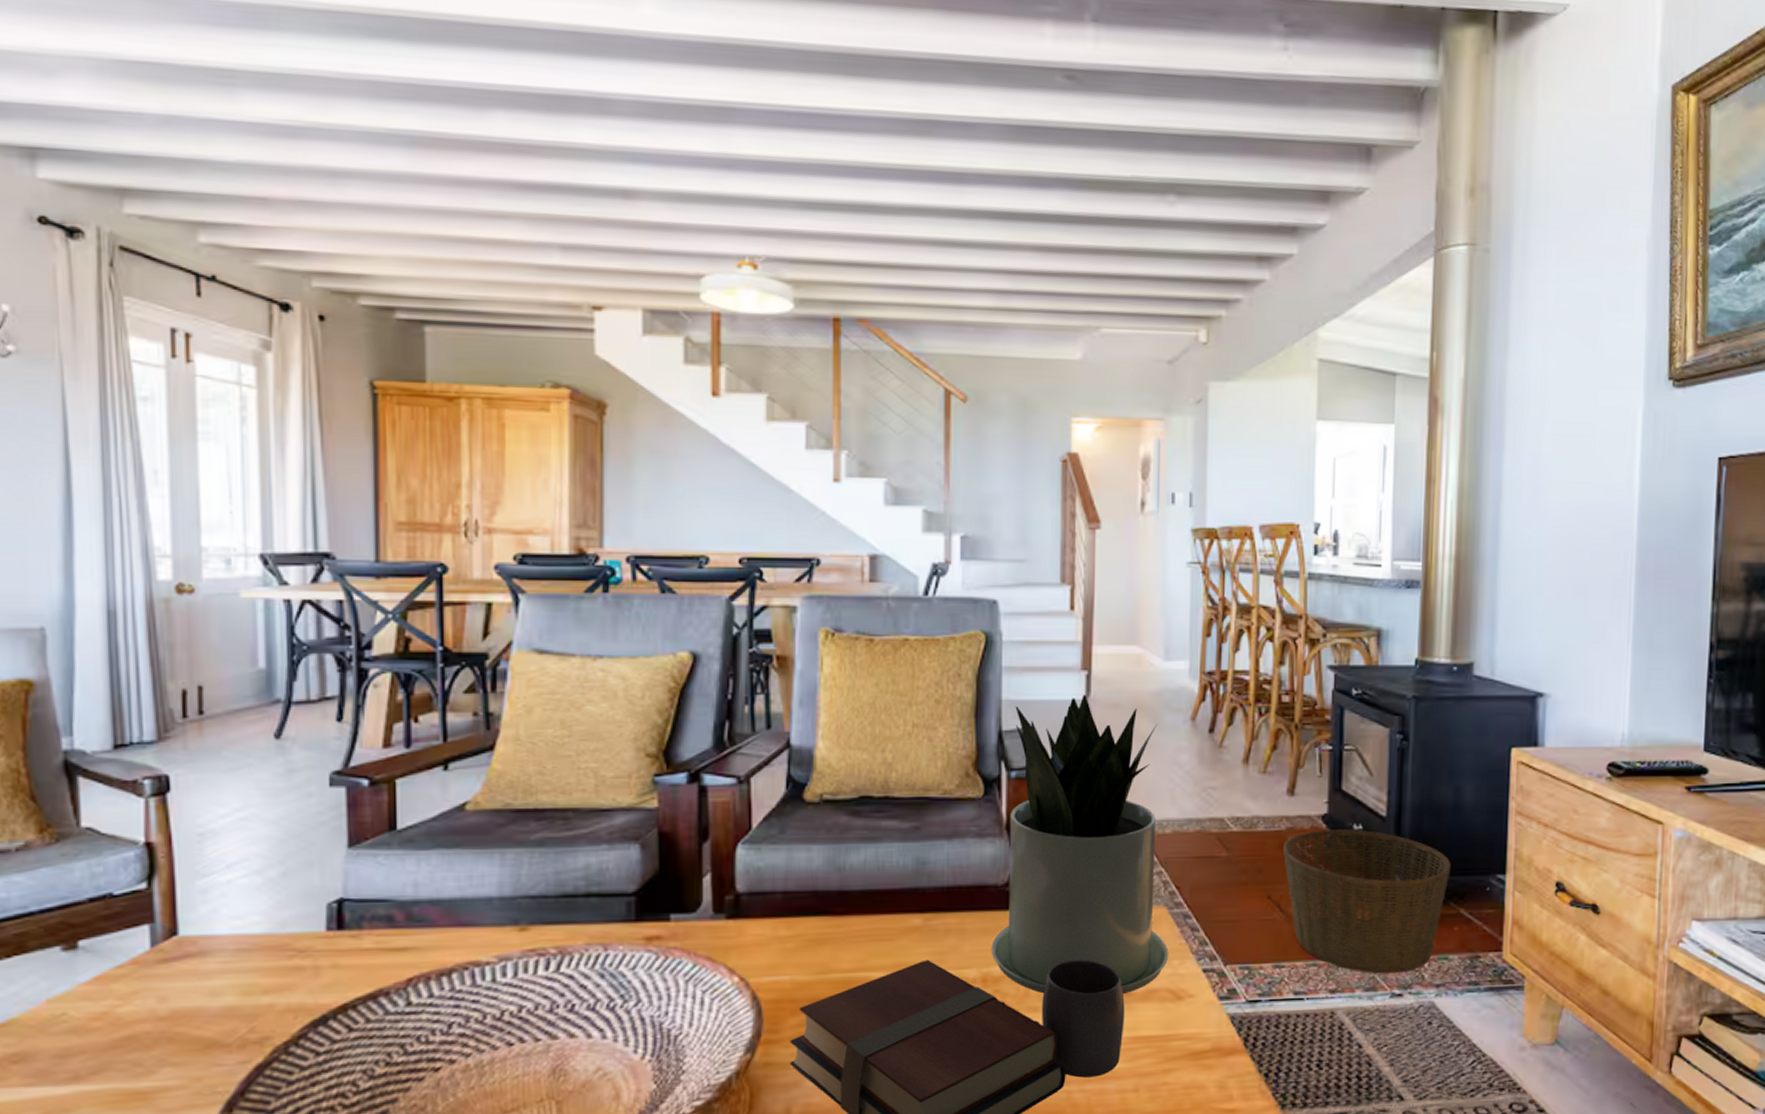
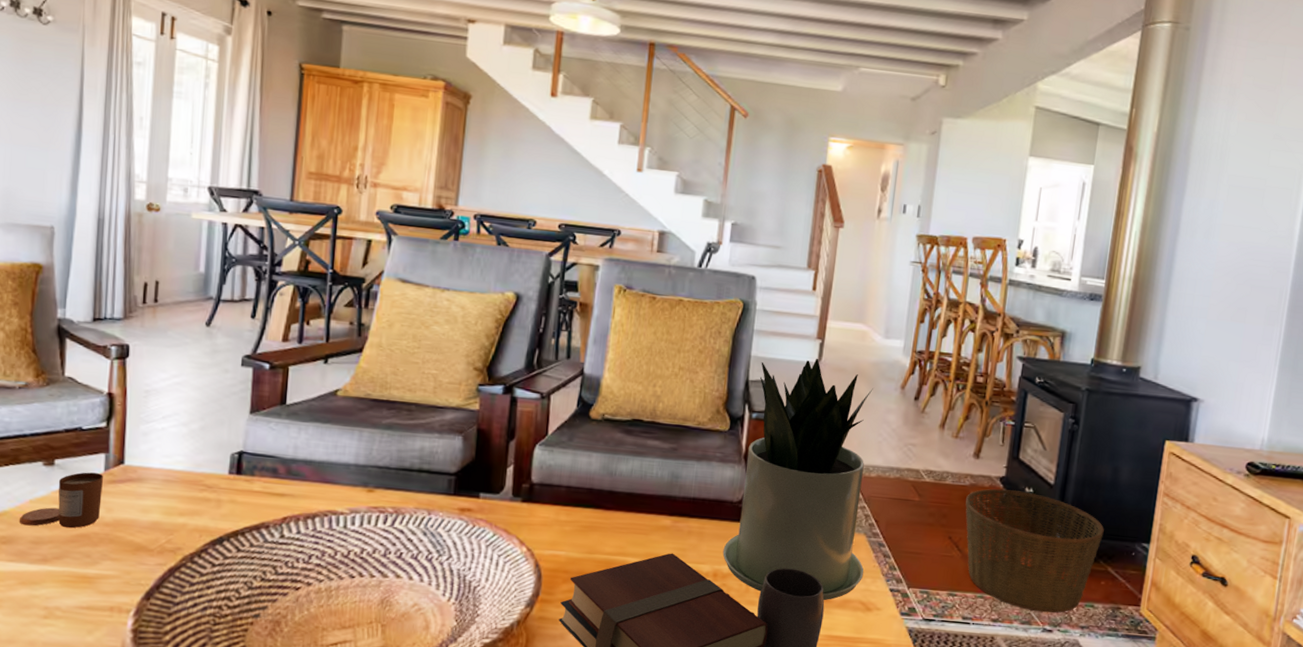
candle: none [33,951,151,1035] -> present [19,472,103,529]

